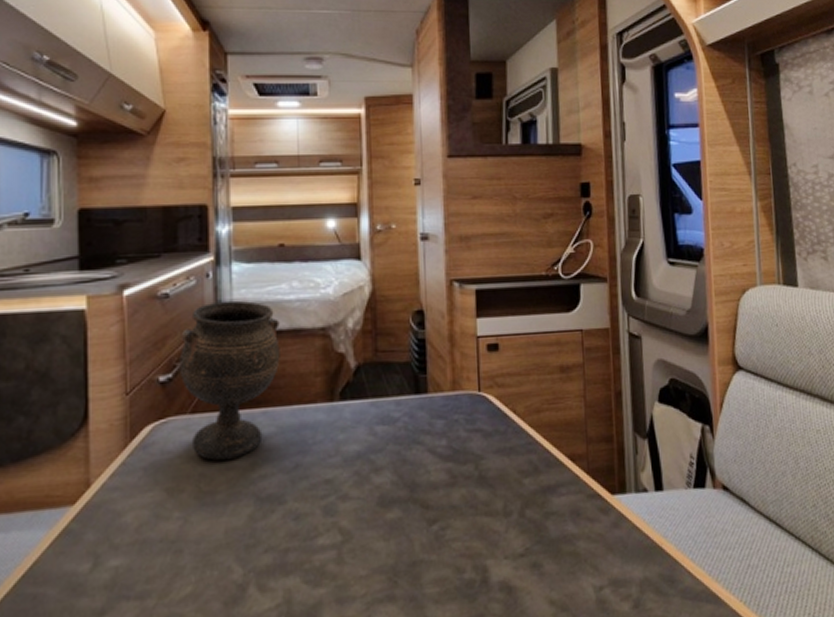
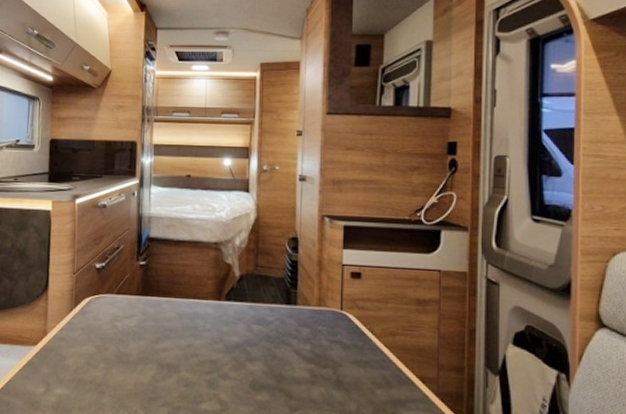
goblet: present [179,300,280,460] -> none [110,214,183,332]

